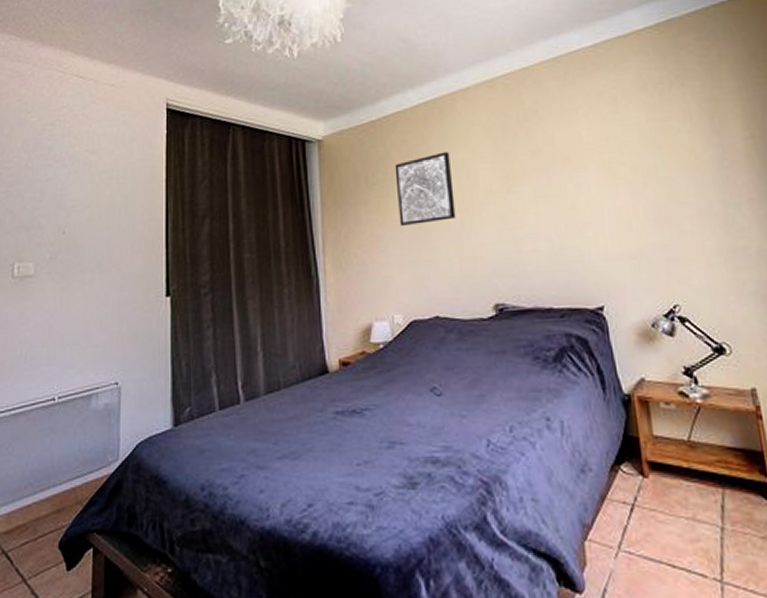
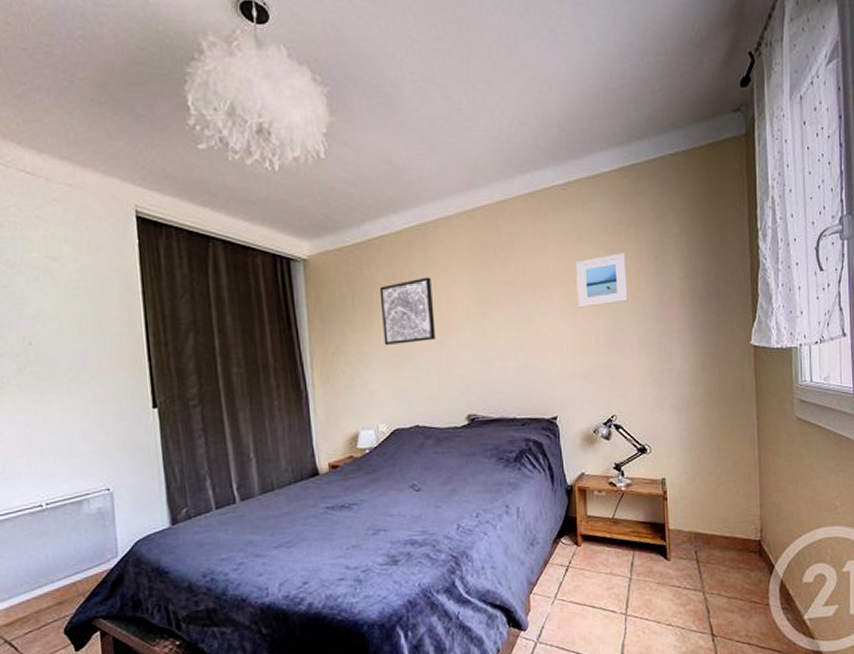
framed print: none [613,113,680,178] -> present [576,252,628,308]

